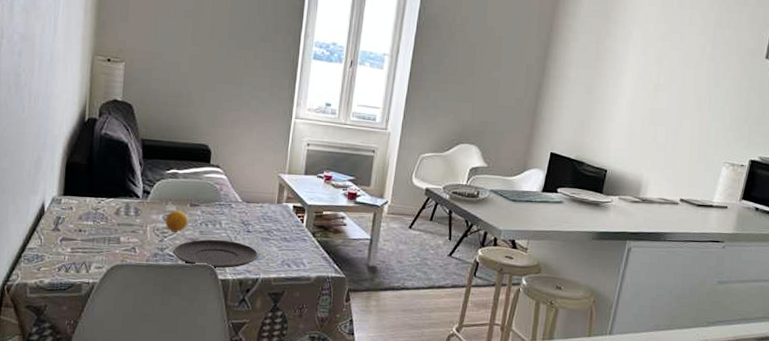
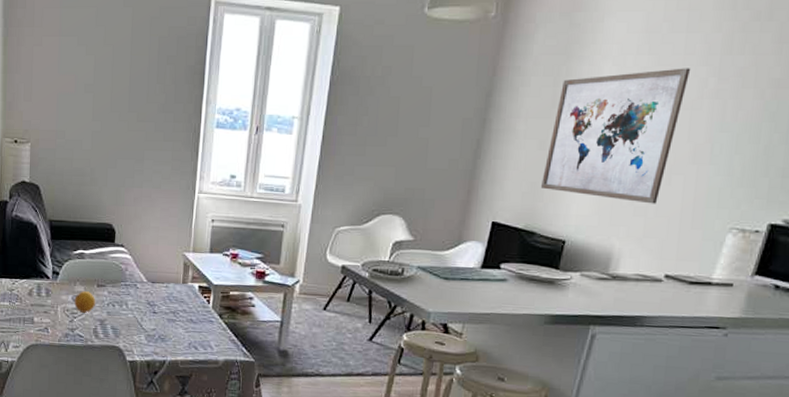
plate: present [172,239,259,269] -> none [82,320,166,350]
wall art: none [587,36,694,142] -> present [540,68,691,204]

